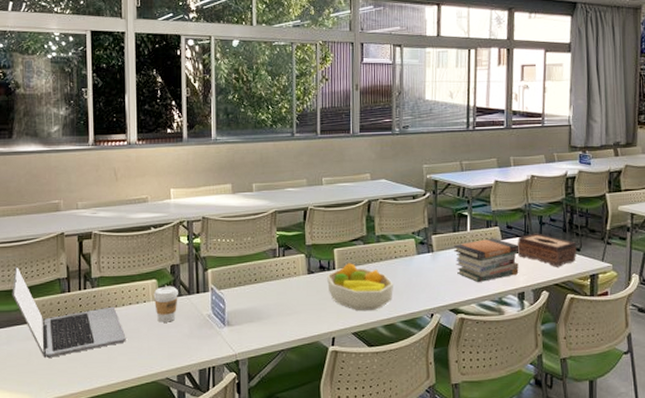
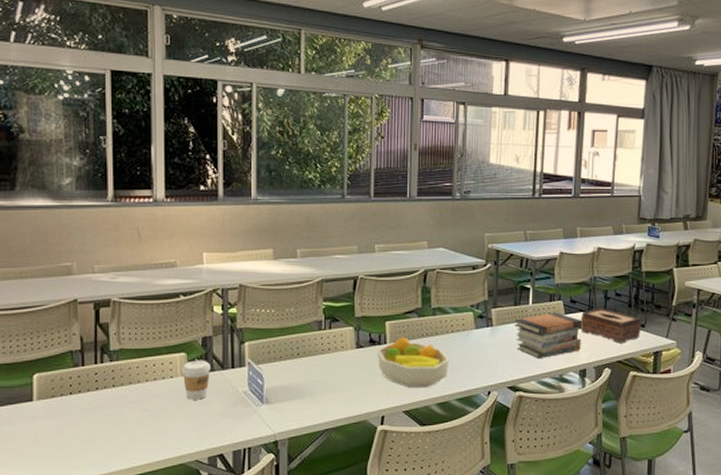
laptop: present [12,266,126,358] -> none [14,336,150,439]

